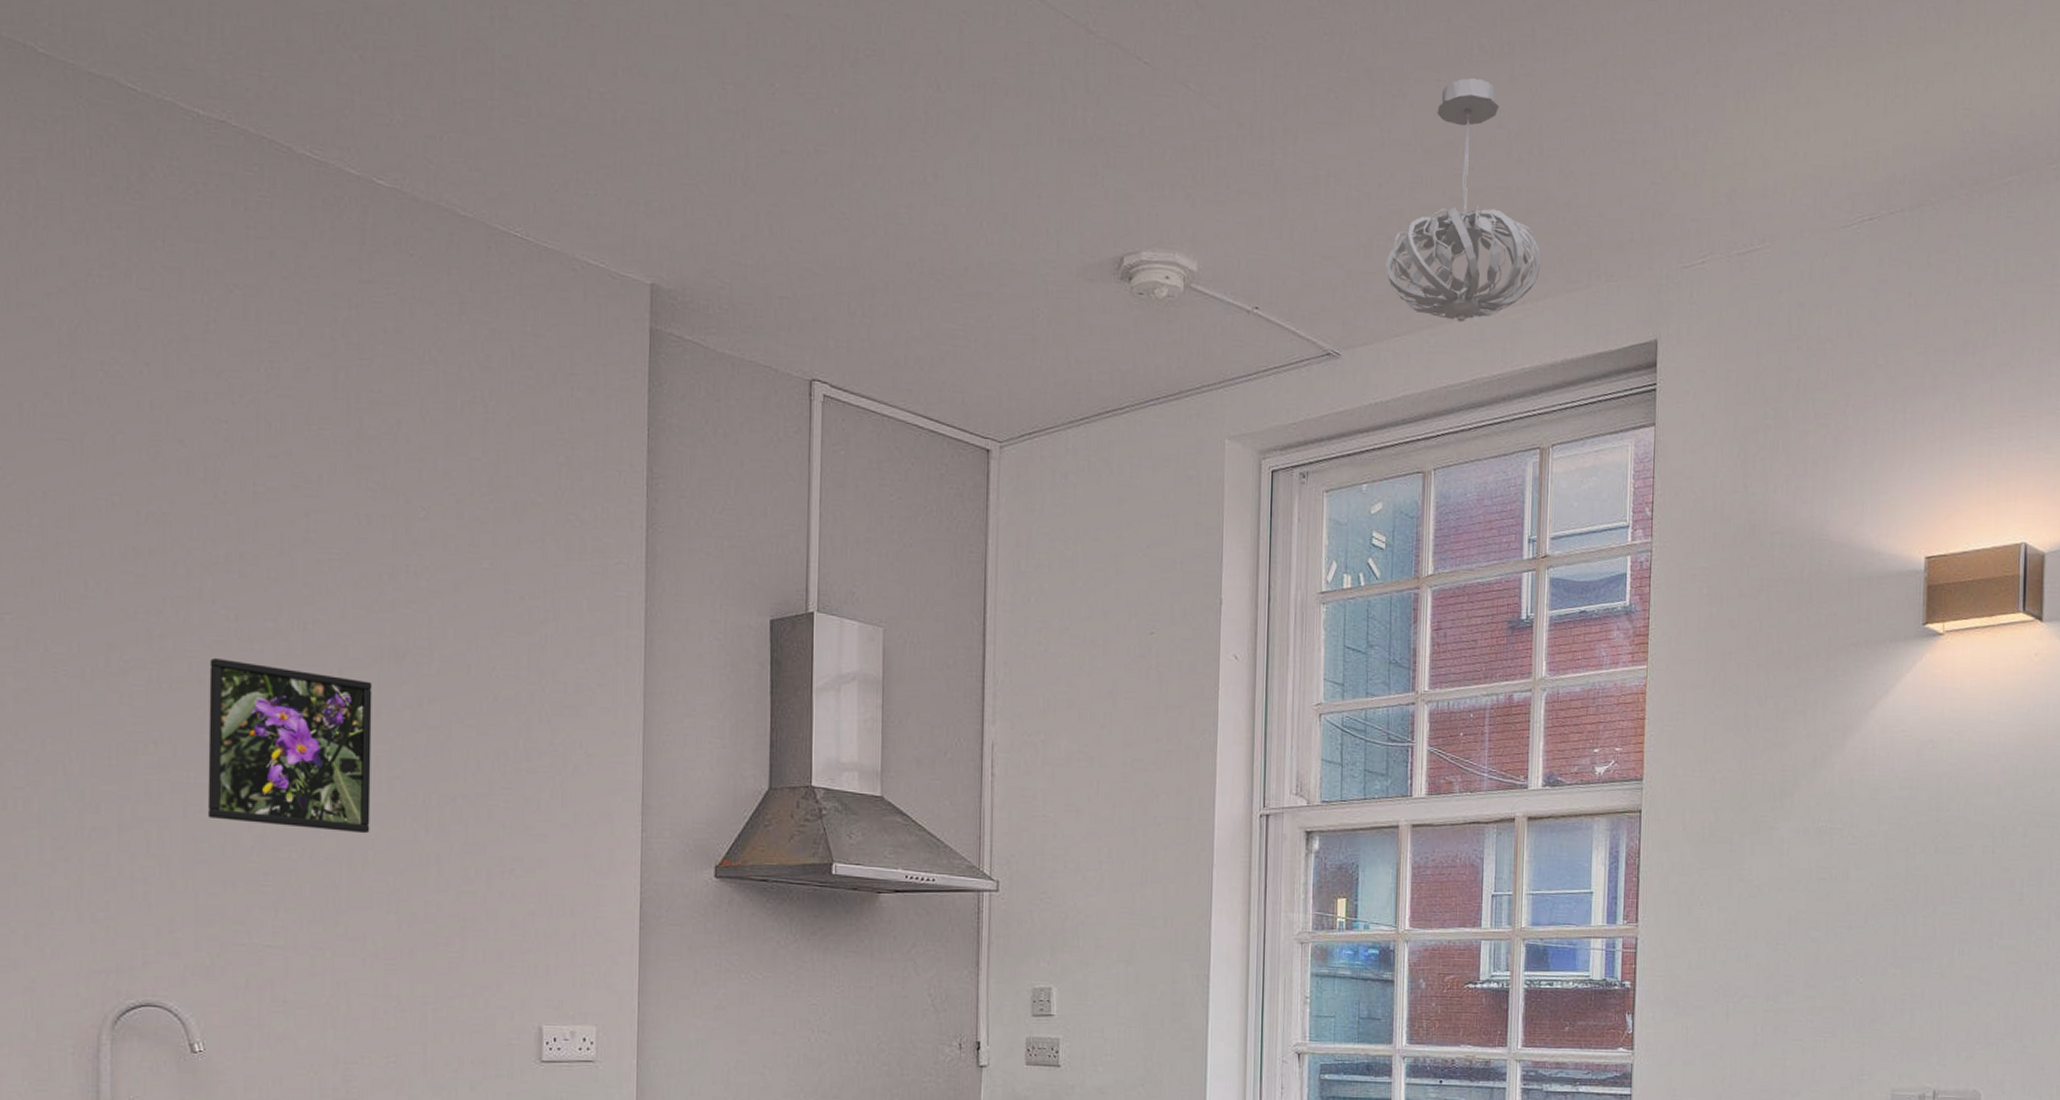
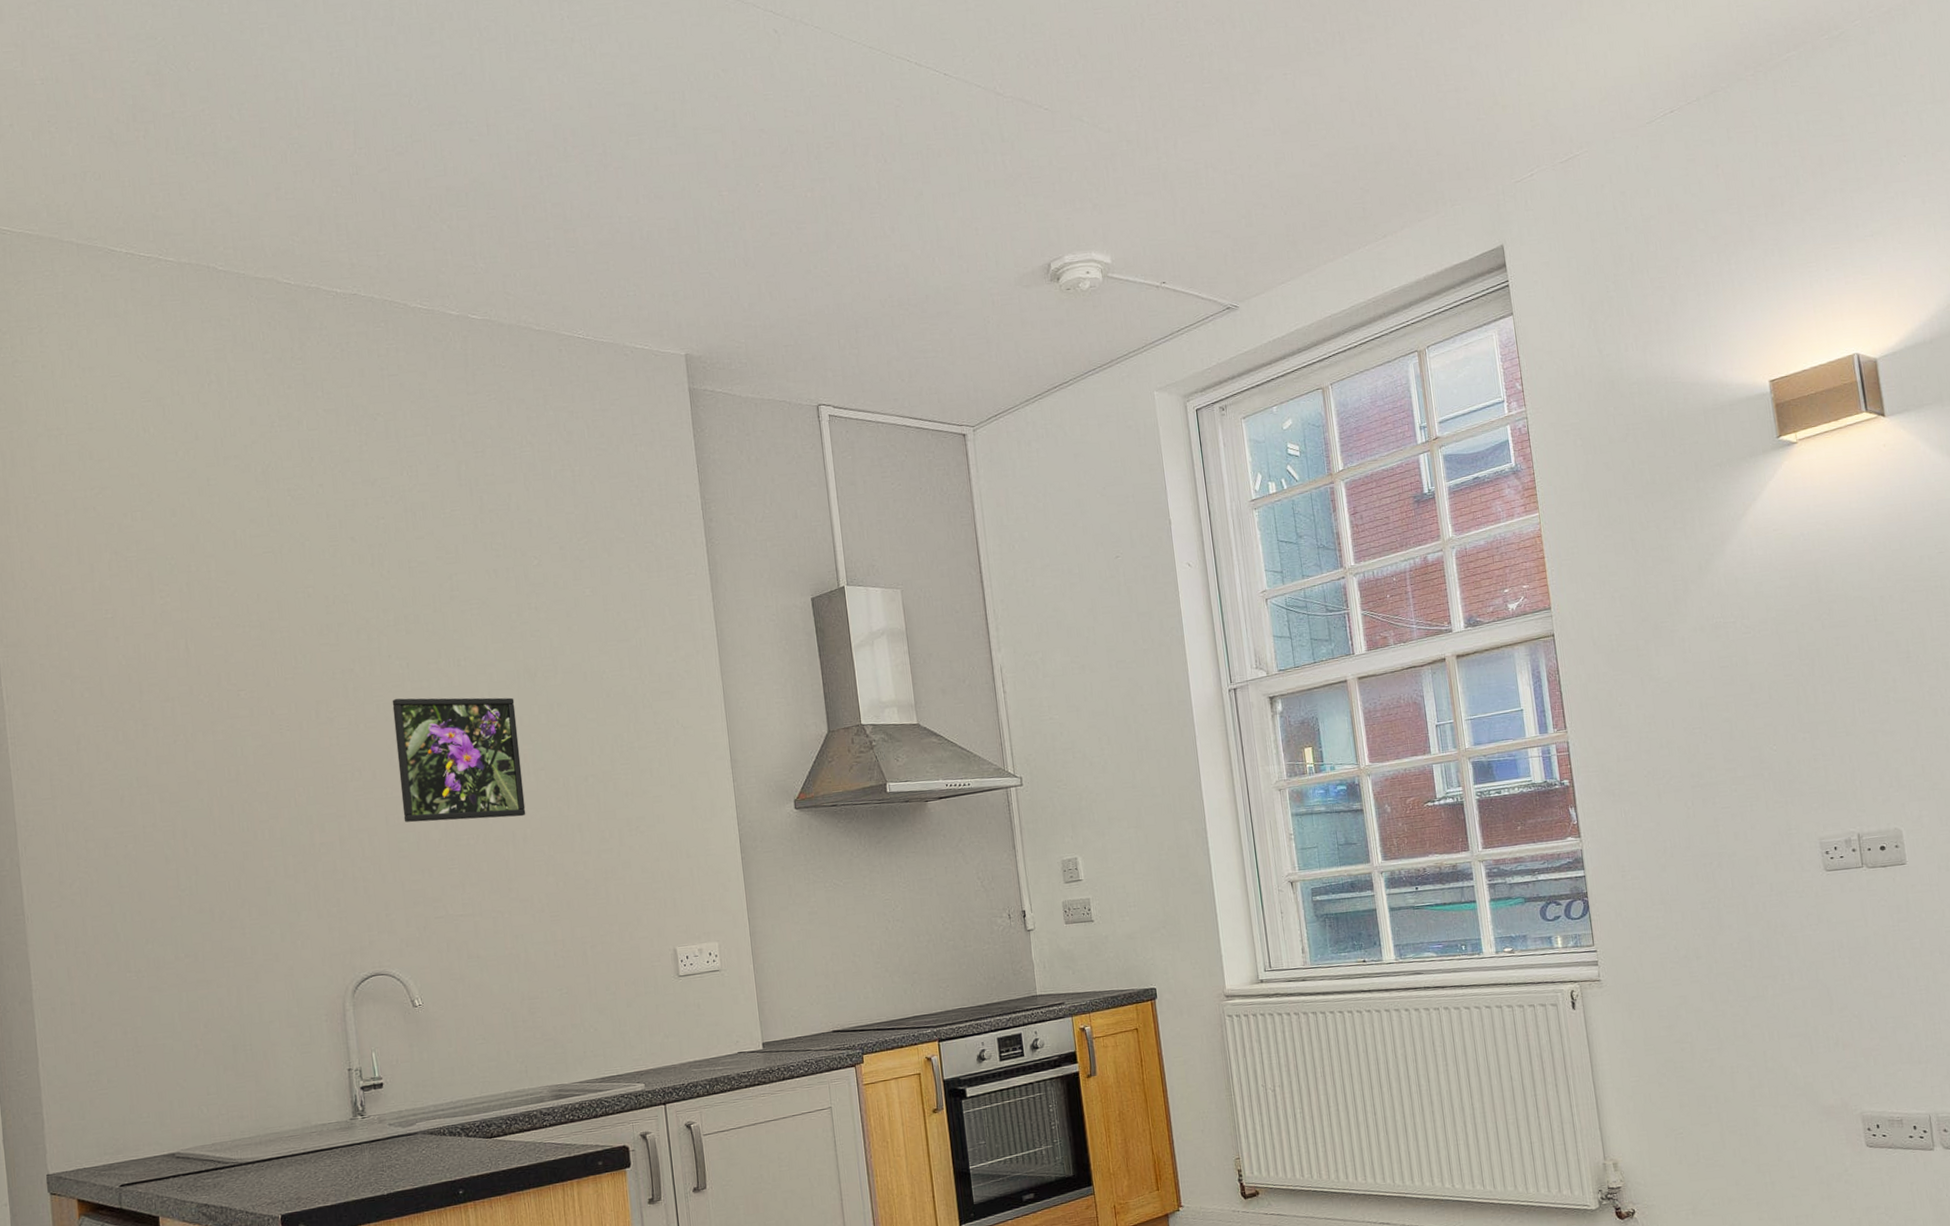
pendant light: present [1385,78,1541,322] -> none [1264,66,1395,262]

